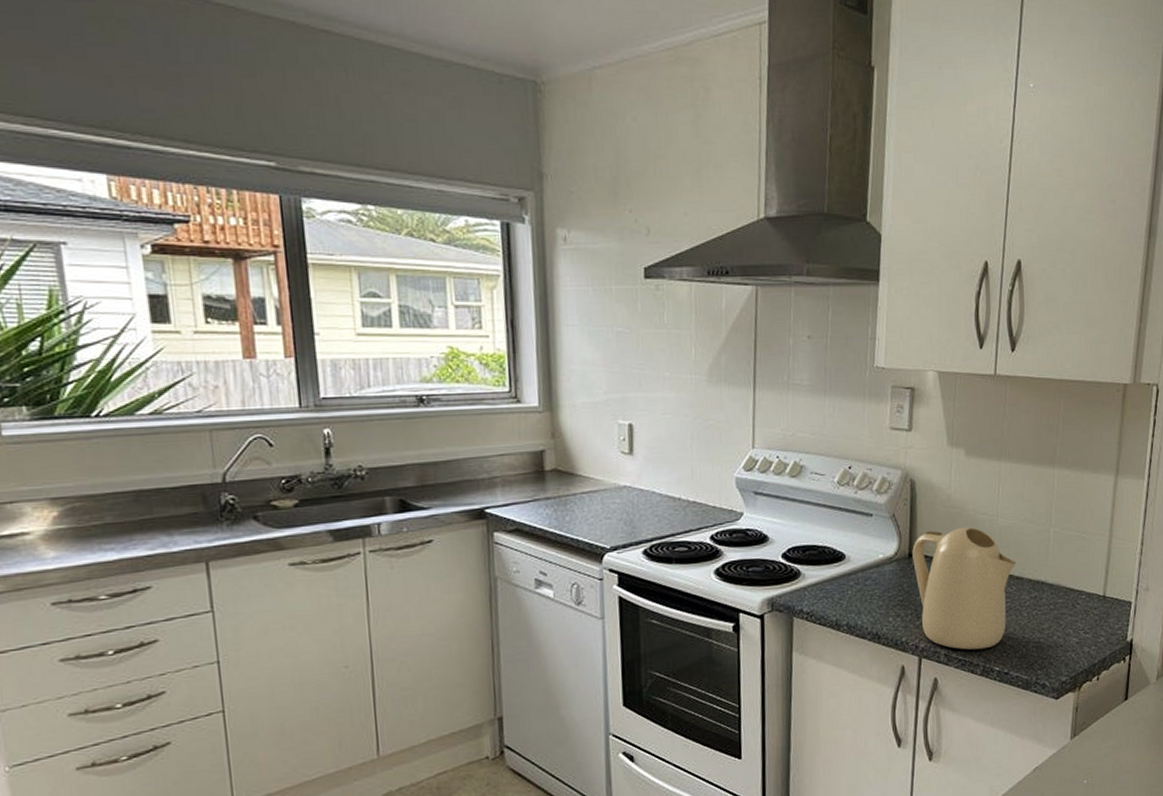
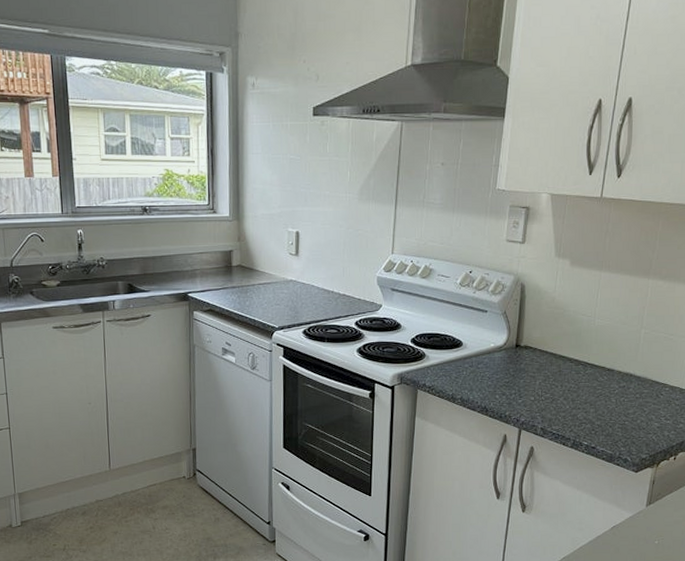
kettle: present [912,527,1017,650] -> none [519,325,609,427]

